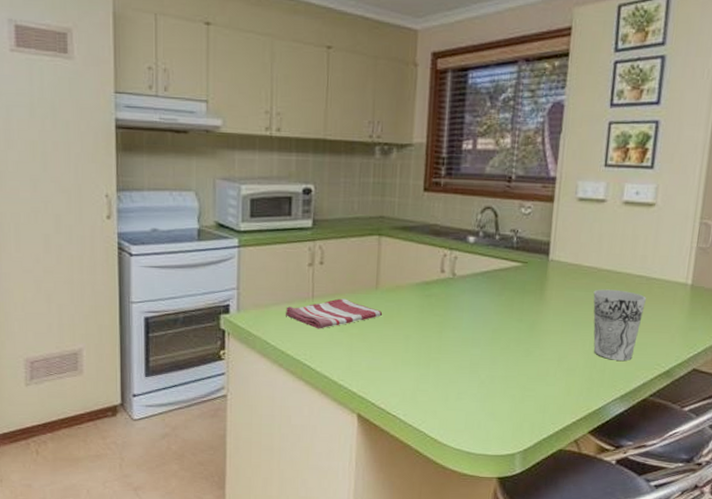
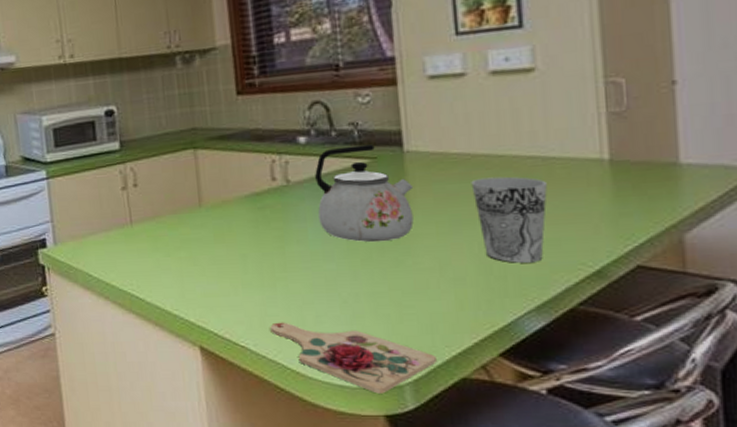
dish towel: present [285,298,383,329] -> none [104,220,212,256]
cutting board: none [419,396,543,460] -> present [270,322,436,394]
kettle: none [473,250,551,335] -> present [315,144,414,243]

